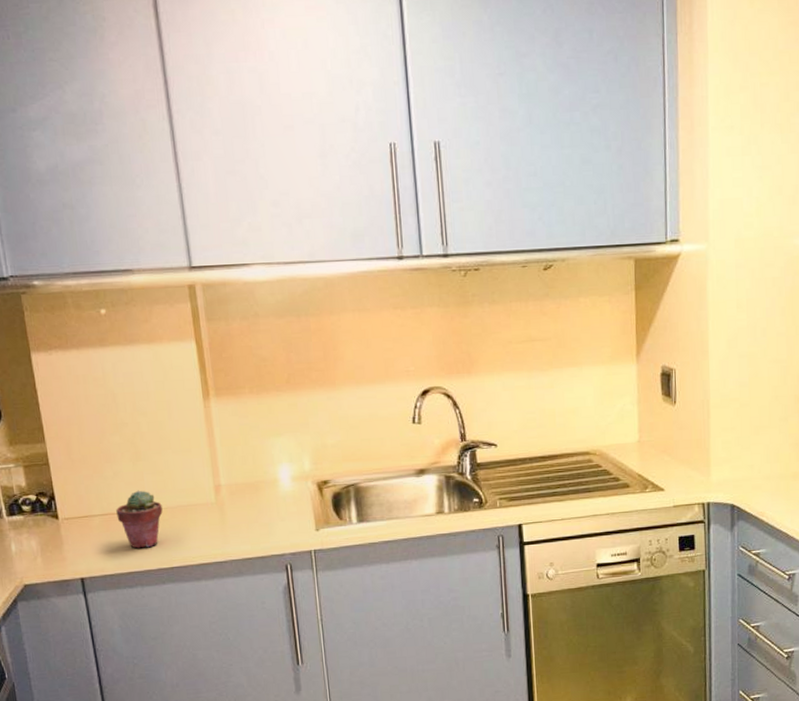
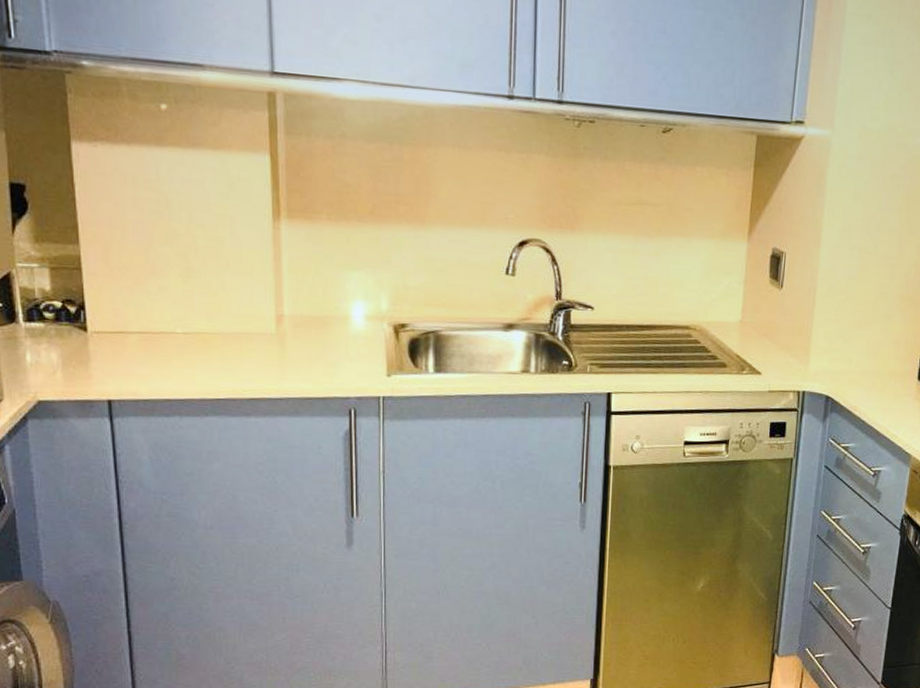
potted succulent: present [116,490,163,549] -> none [158,310,213,374]

